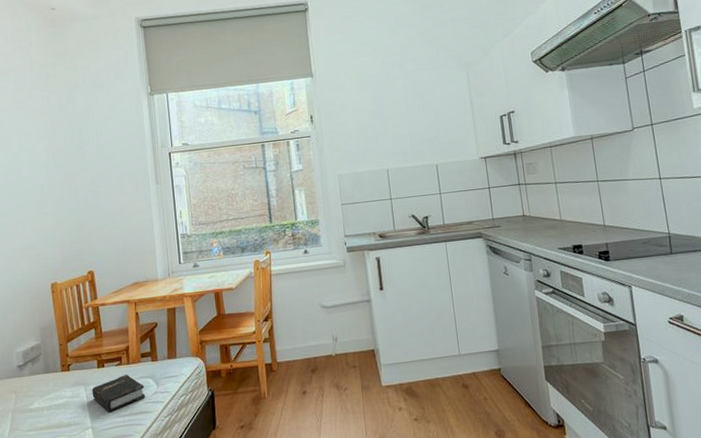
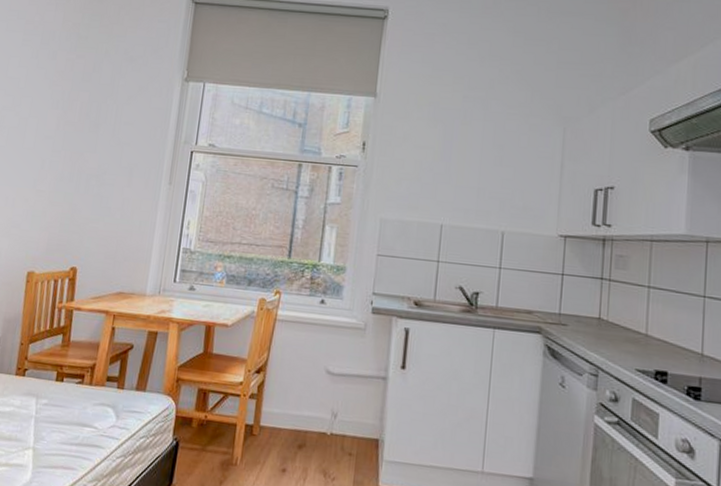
hardback book: present [92,374,145,413] -> none [42,396,102,437]

